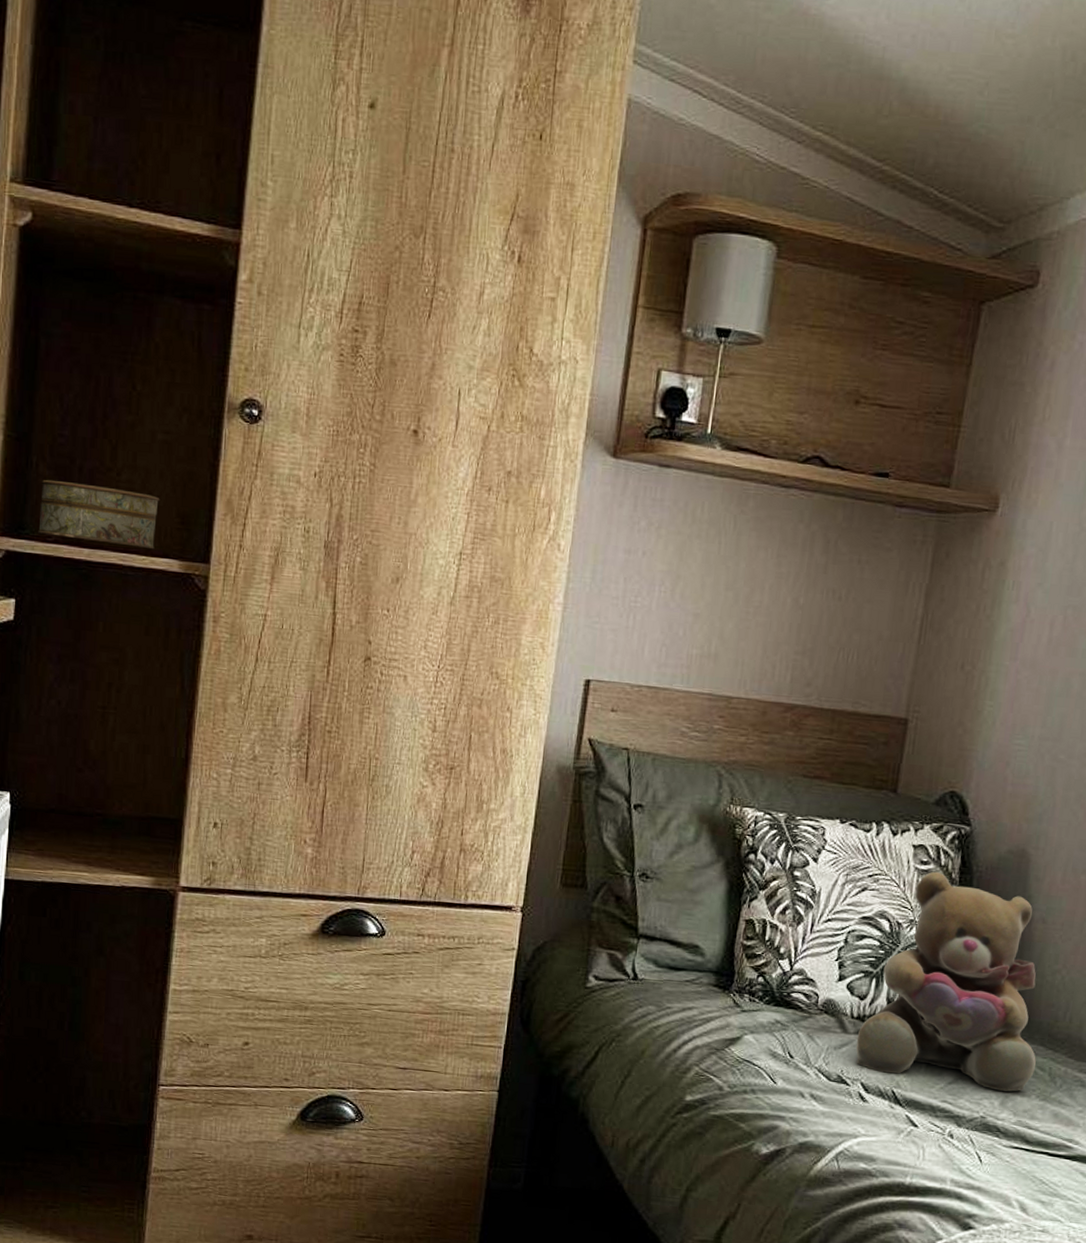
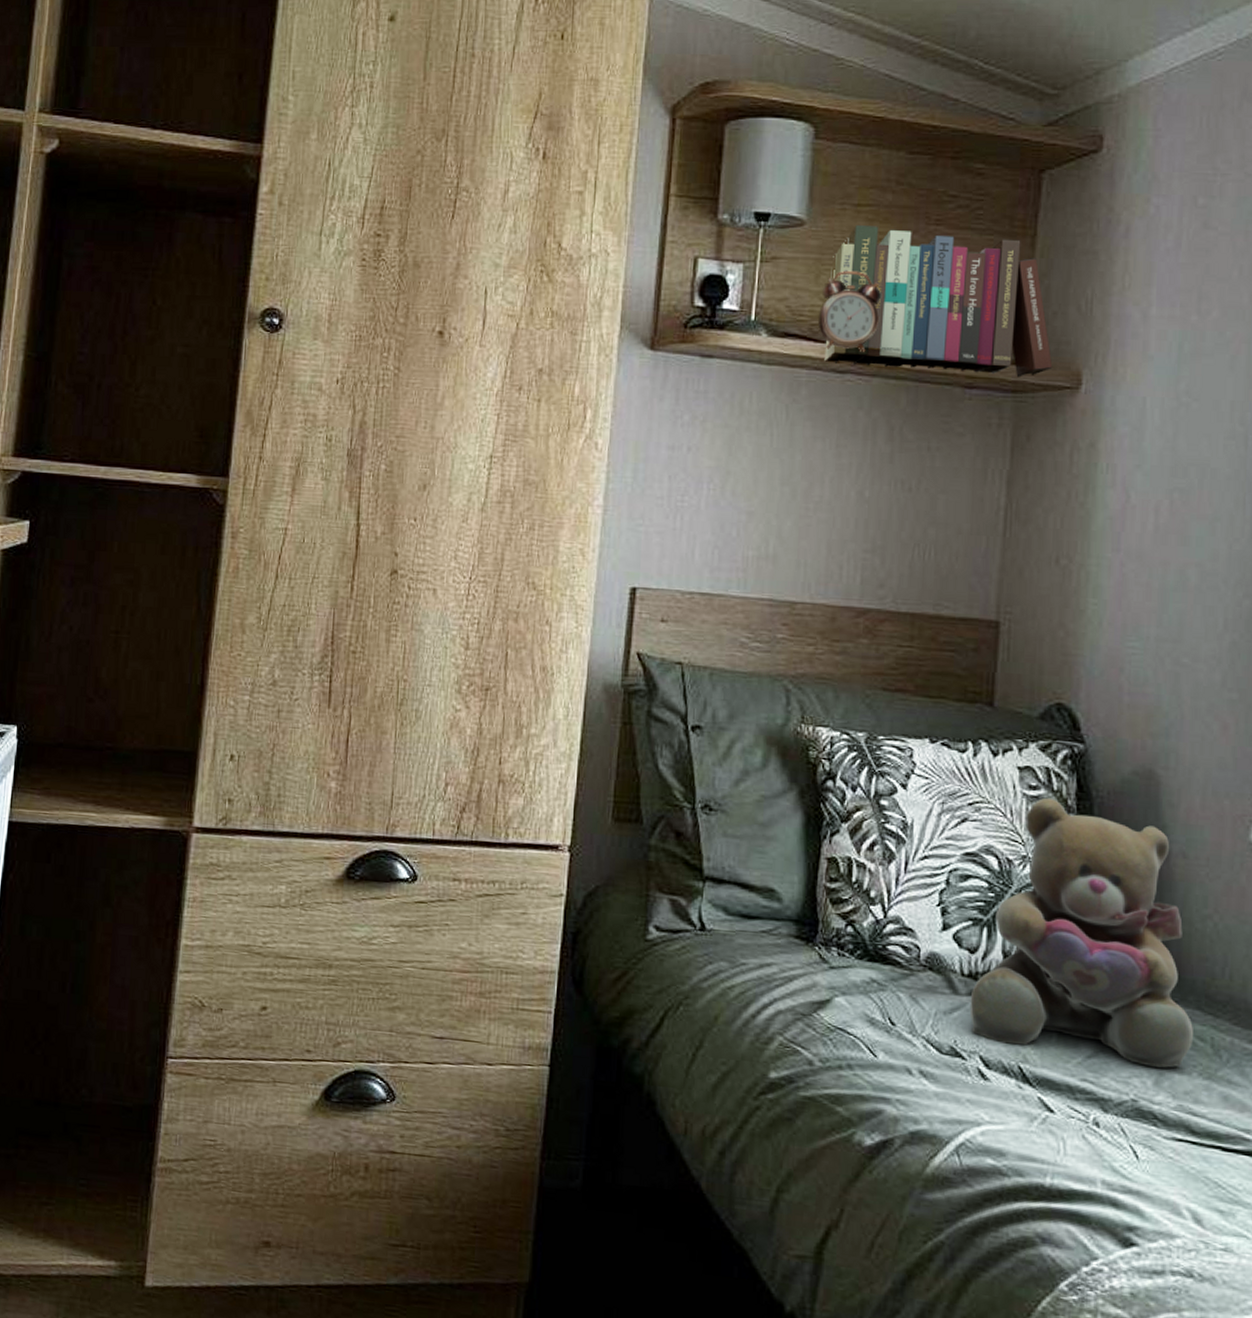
decorative box: present [37,480,160,550] -> none [54,399,179,465]
alarm clock: none [768,390,828,469] -> present [817,270,881,352]
books: none [771,346,975,499] -> present [824,225,1053,378]

